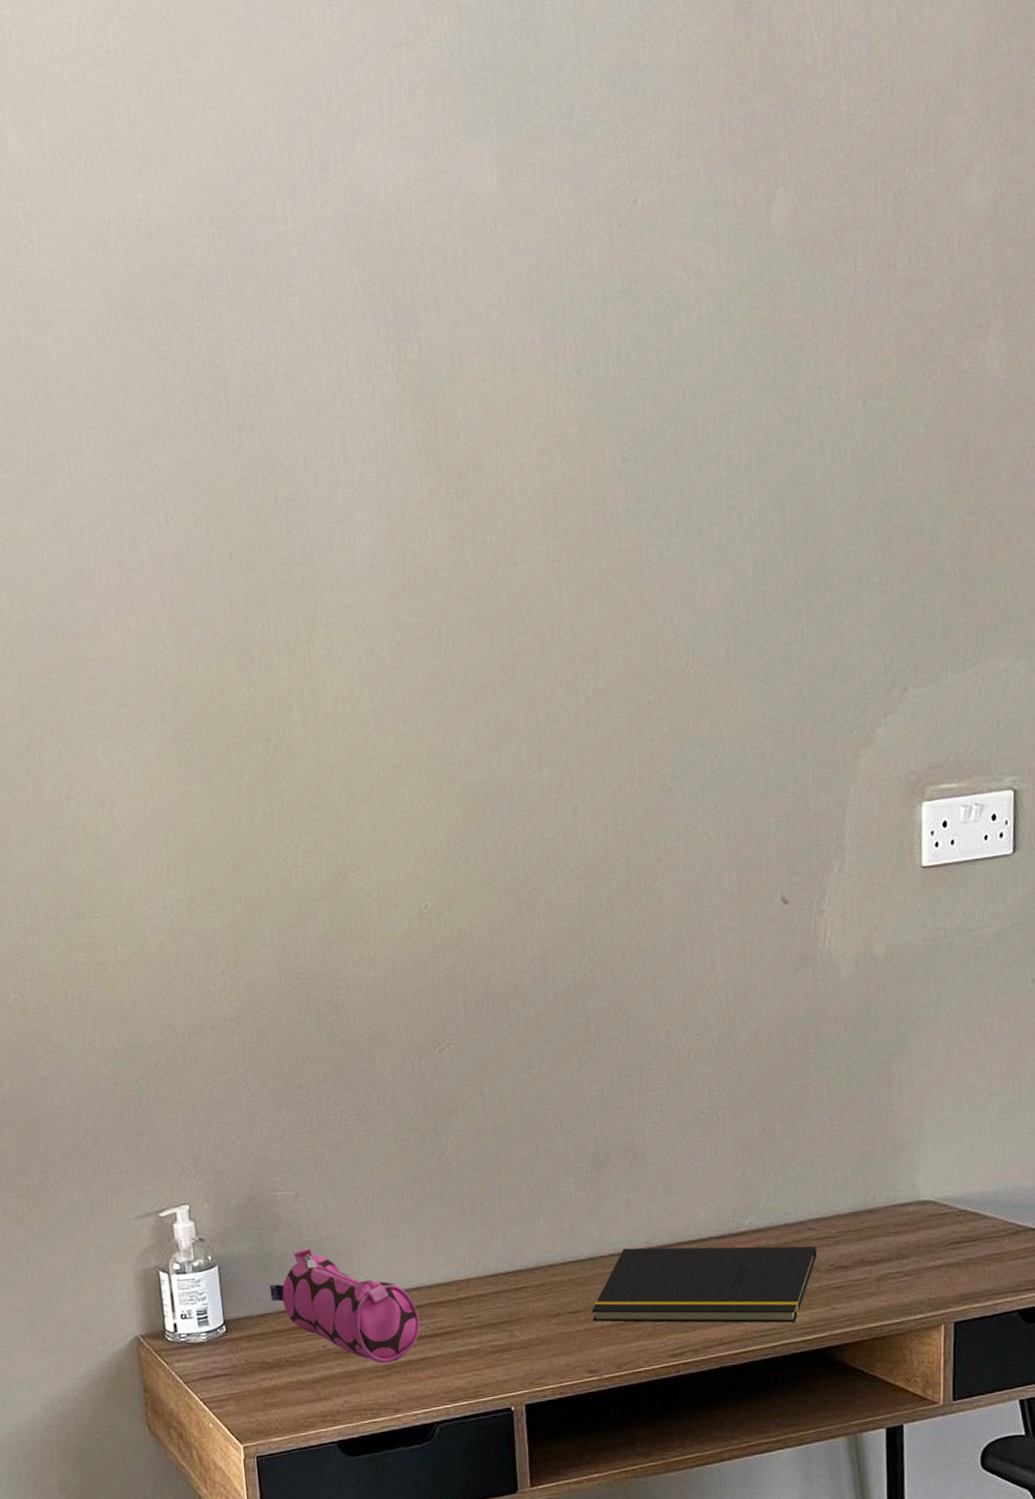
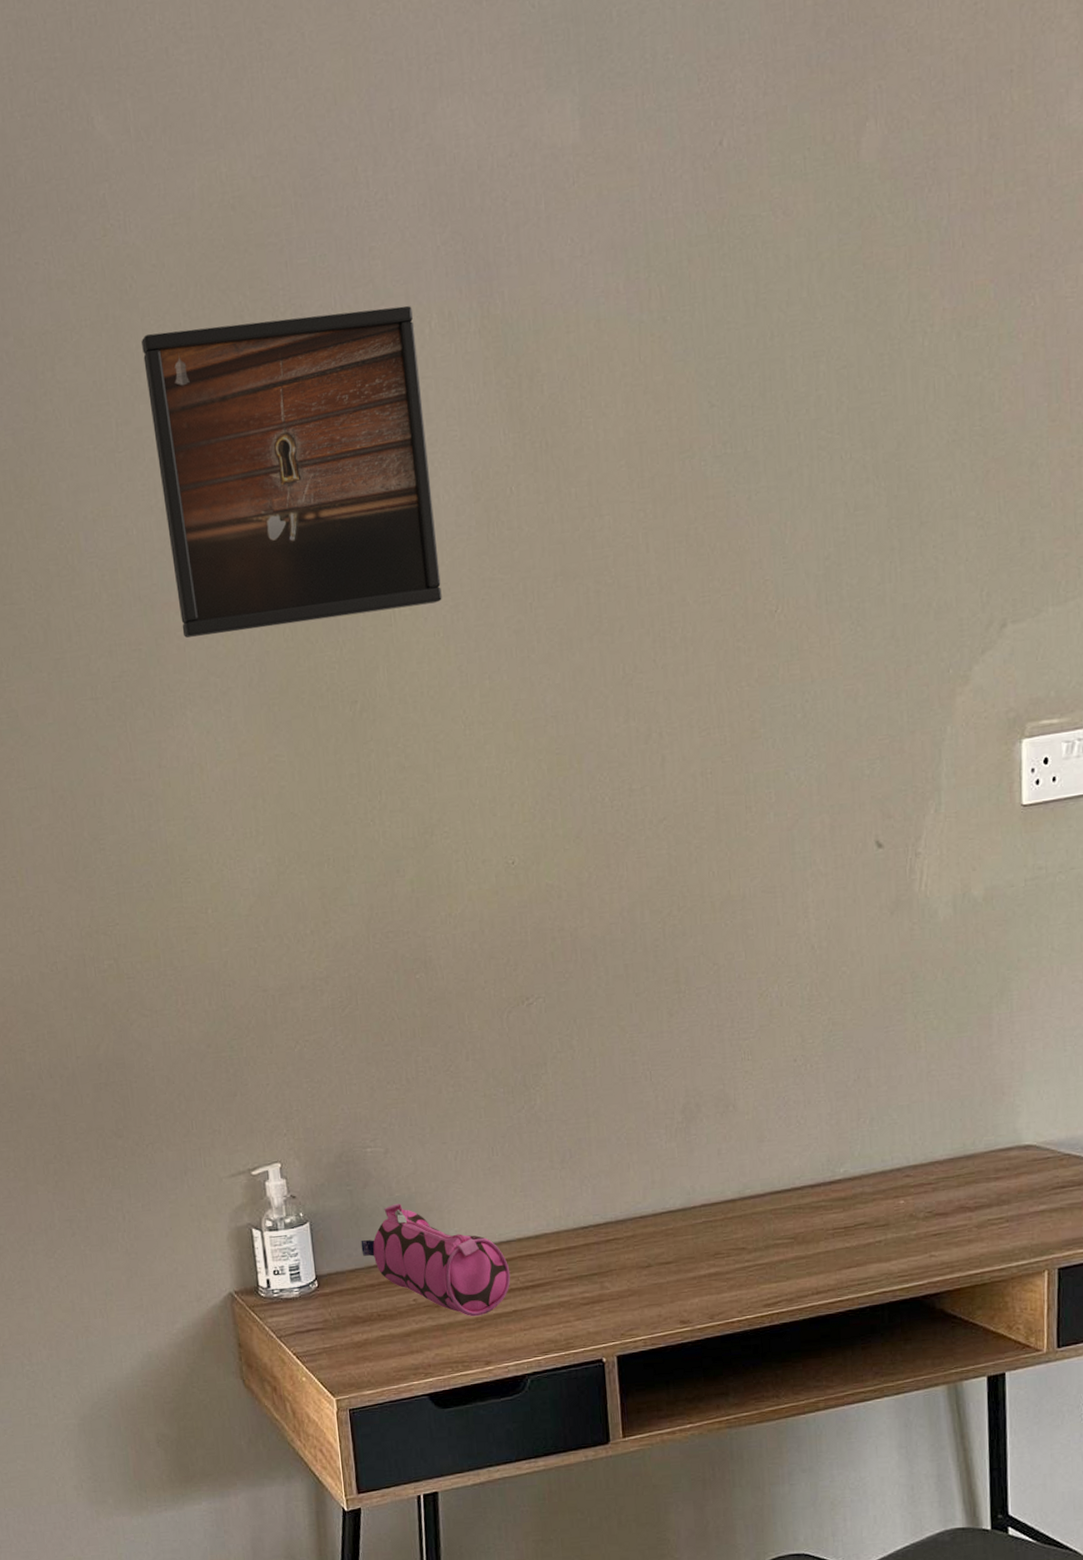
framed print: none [54,344,357,668] -> present [141,305,442,638]
notepad: present [592,1246,817,1323] -> none [684,1193,914,1273]

